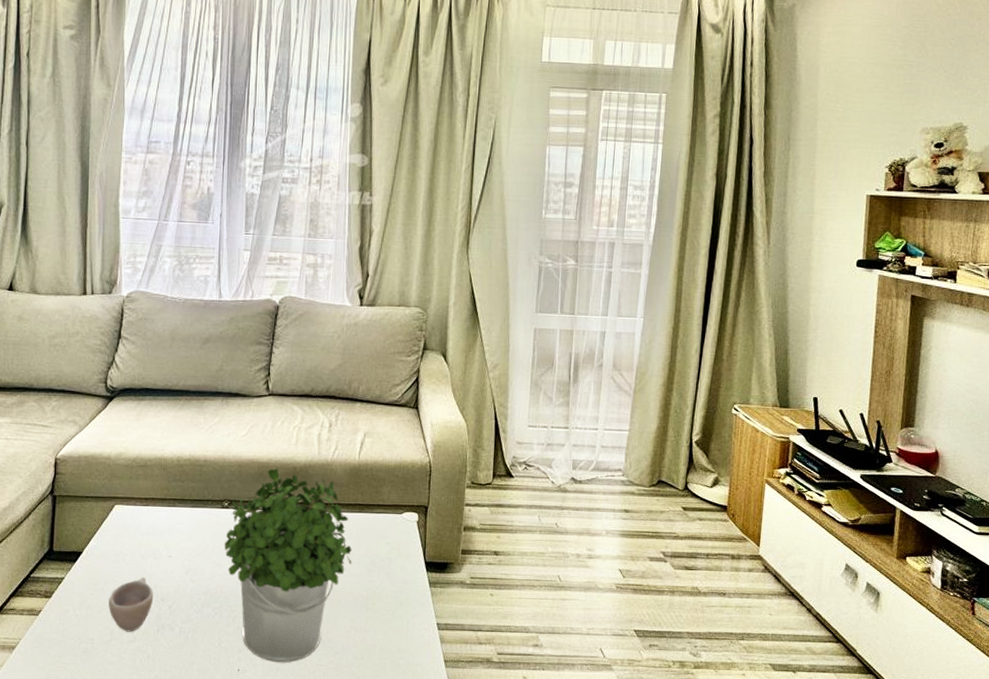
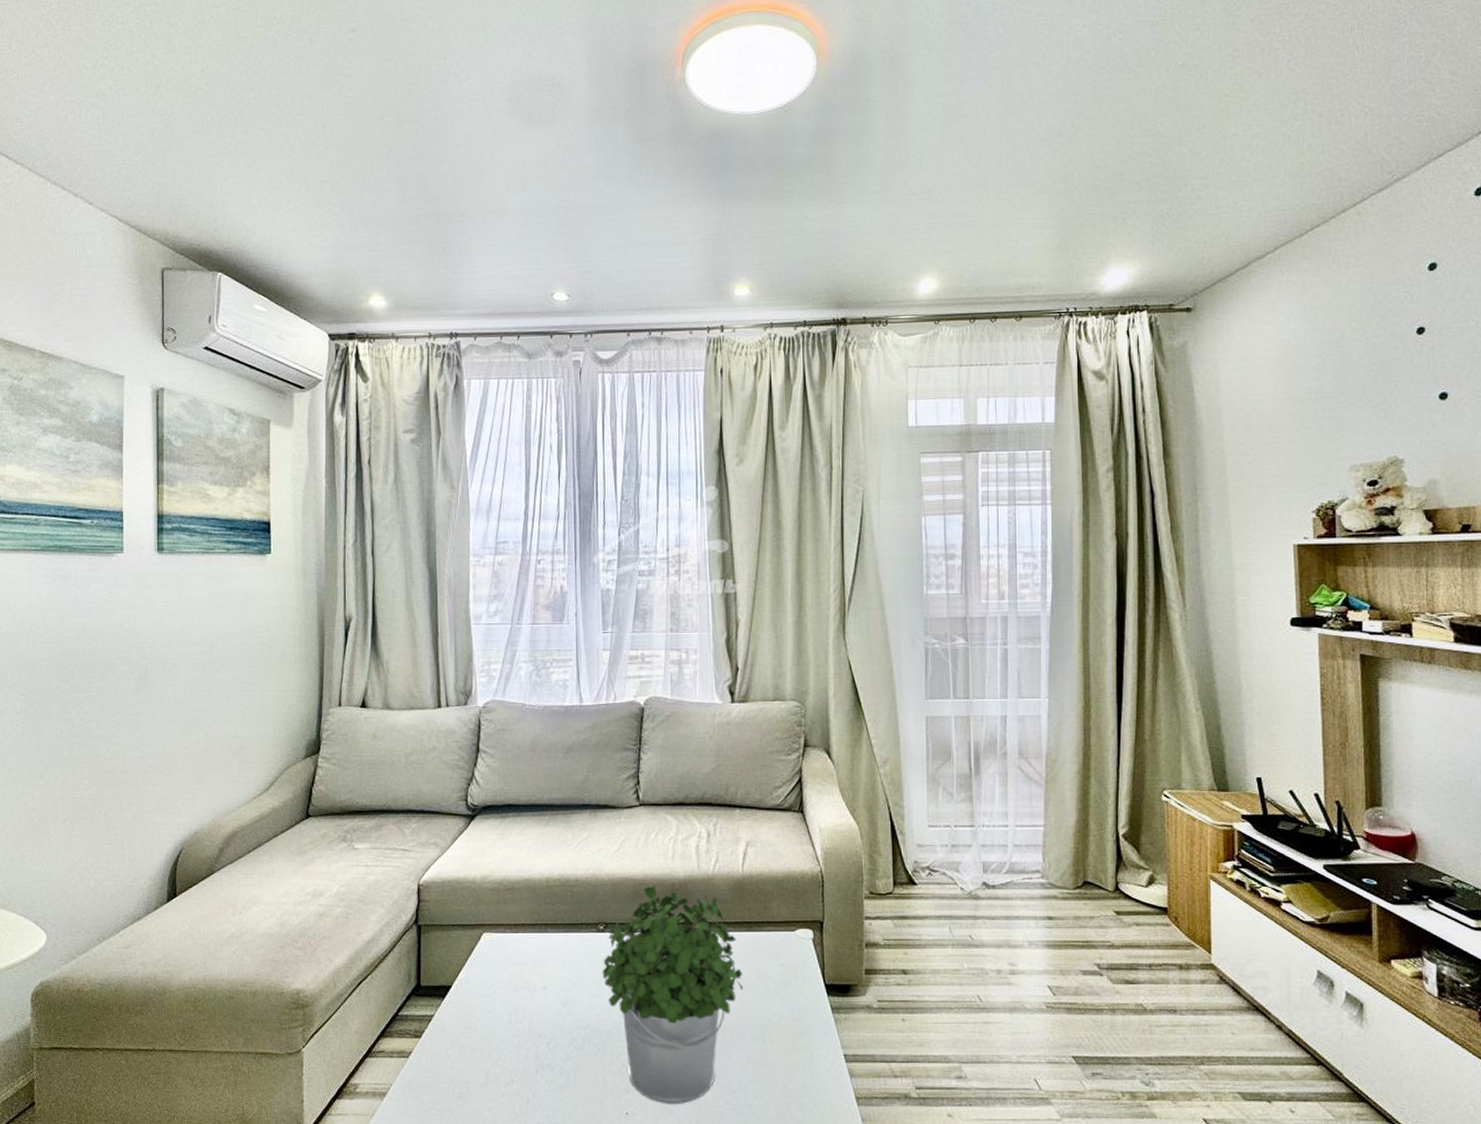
cup: present [109,578,154,632] -> none [482,1012,530,1074]

